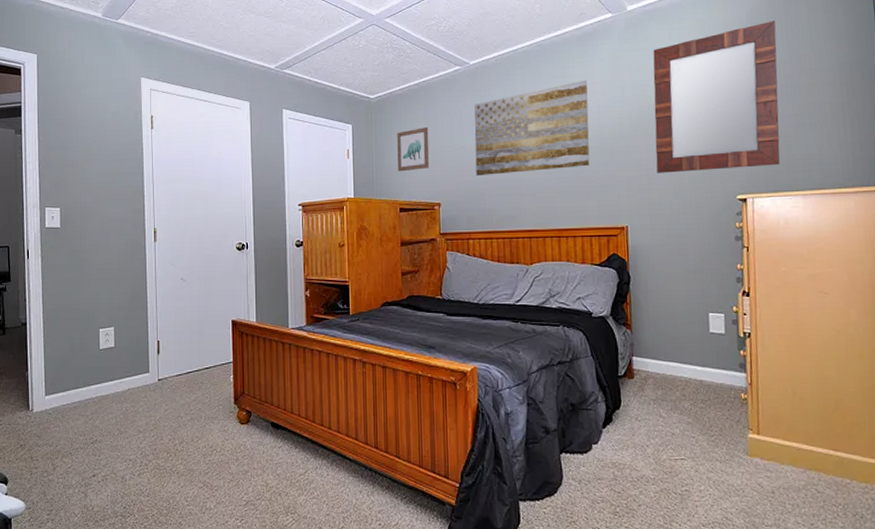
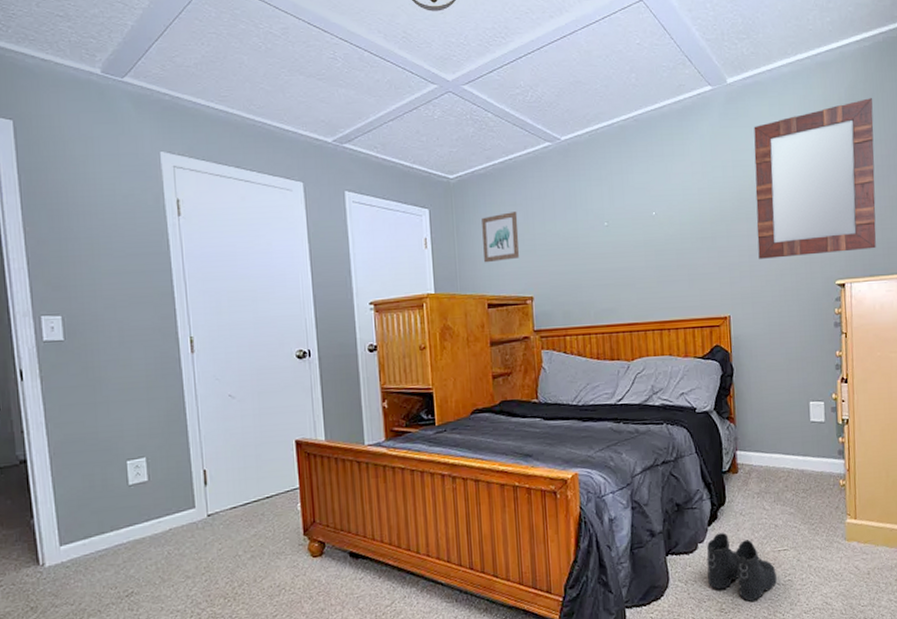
wall art: present [474,80,590,175] -> none [567,159,691,265]
boots: none [601,436,673,508] -> present [706,533,777,601]

